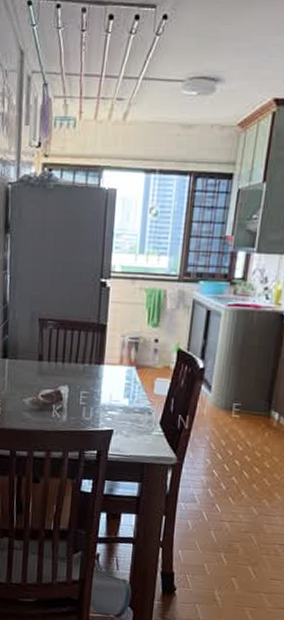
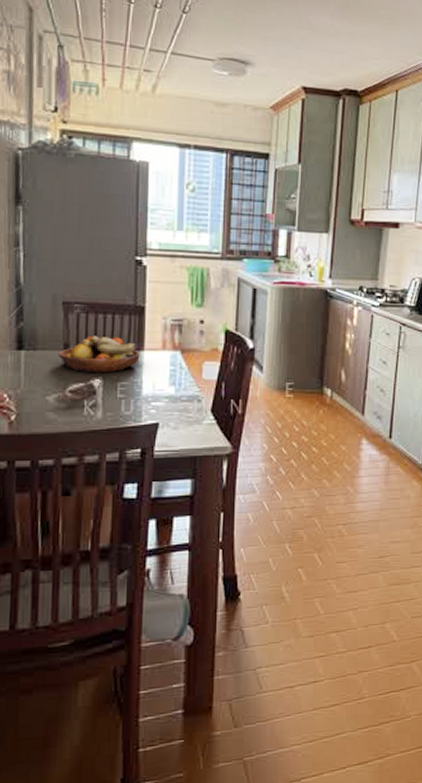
fruit bowl: none [34,349,101,382] -> present [58,335,140,373]

